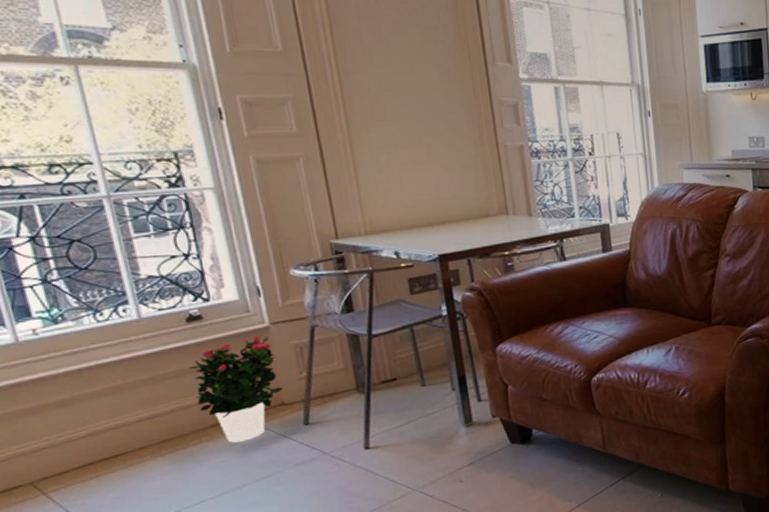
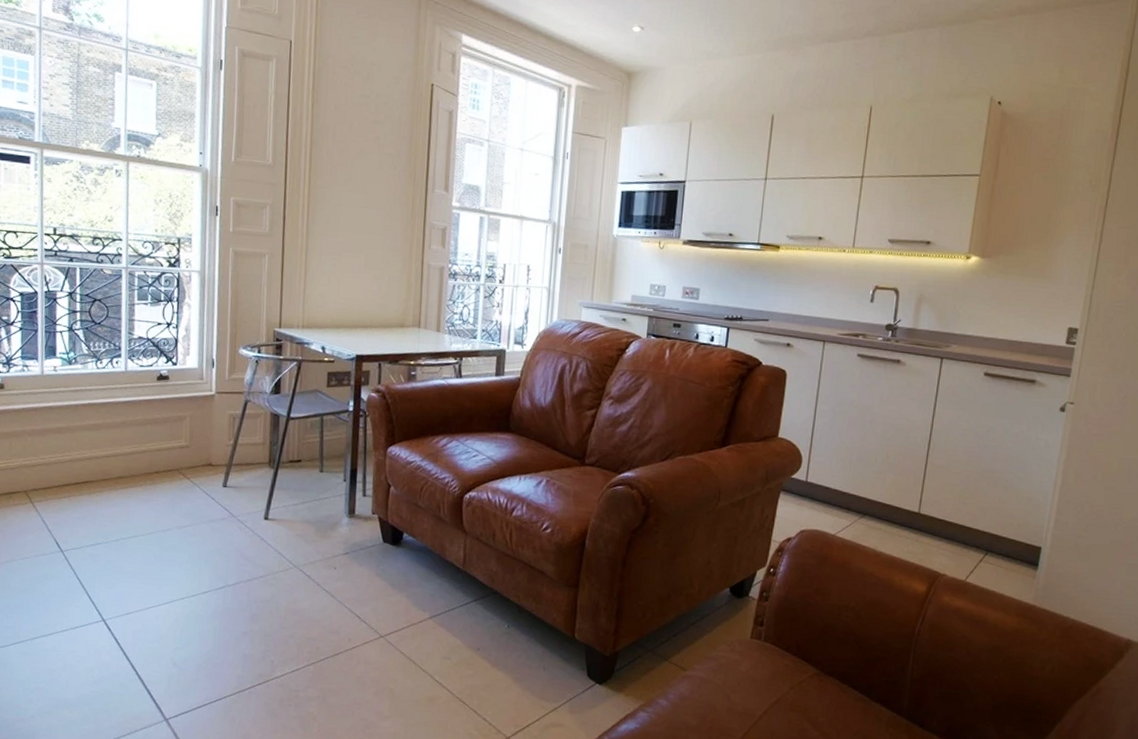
potted flower: present [189,335,283,443] -> none [150,401,214,491]

